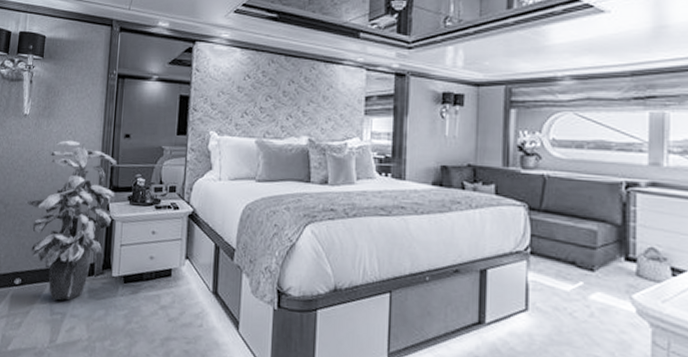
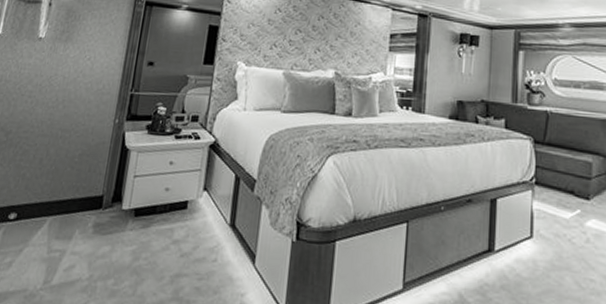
indoor plant: present [24,140,117,301] -> none [29,65,138,237]

